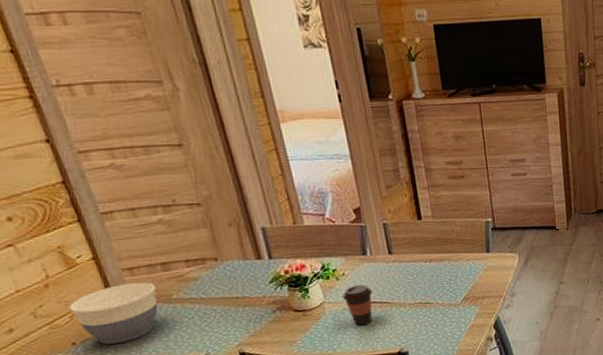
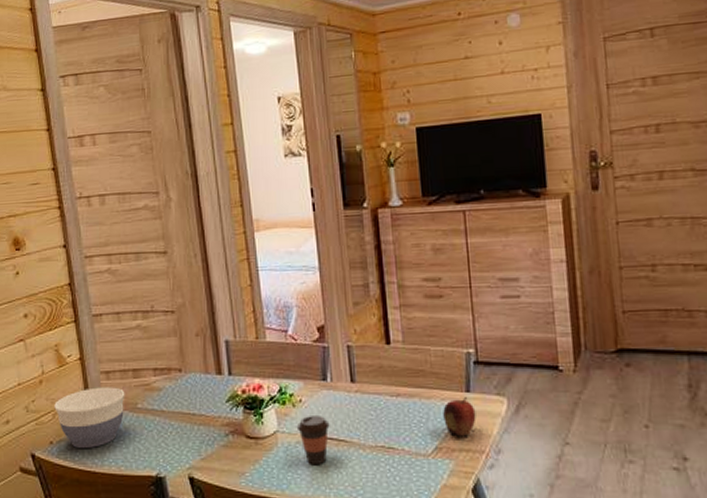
fruit: none [468,257,495,288] -> present [443,397,476,437]

